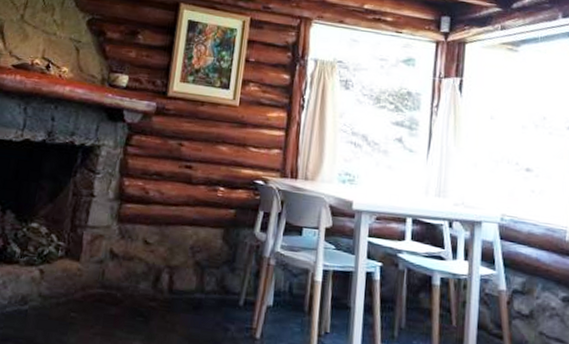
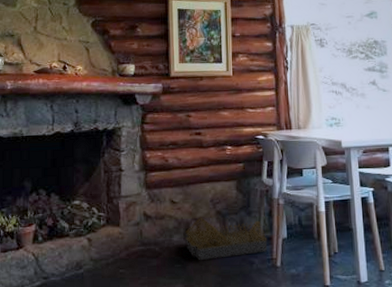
architectural model: none [153,265,249,319] -> present [185,217,268,261]

